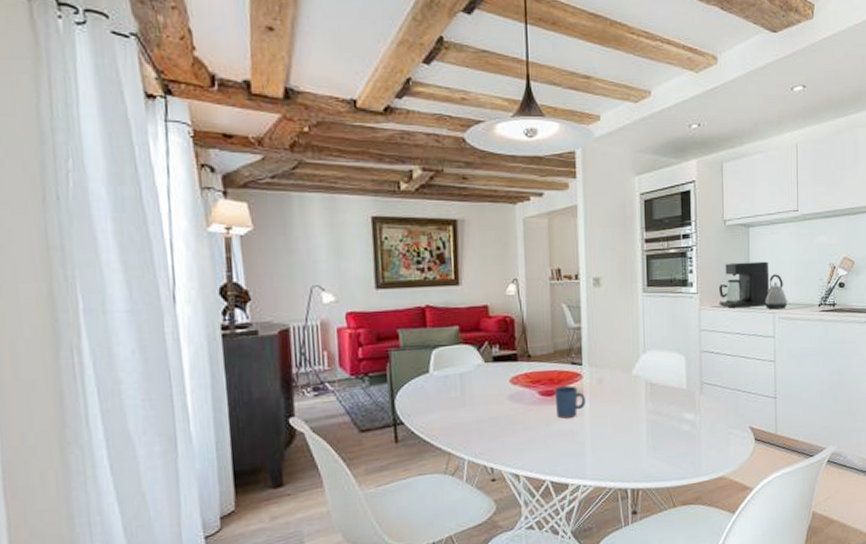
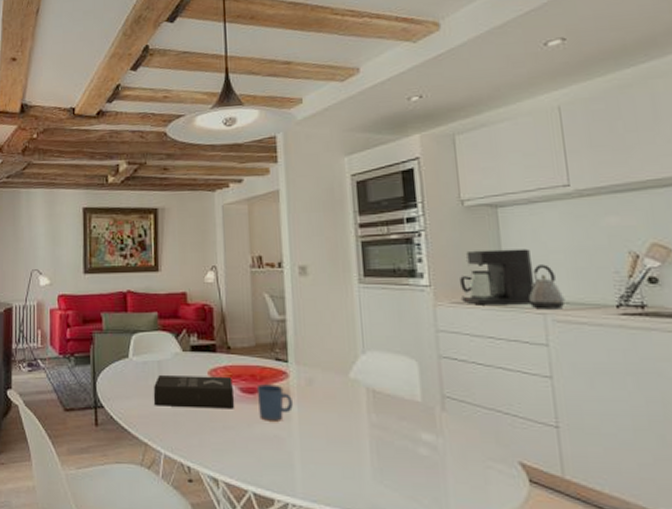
book: none [455,382,535,417] -> present [153,374,235,409]

